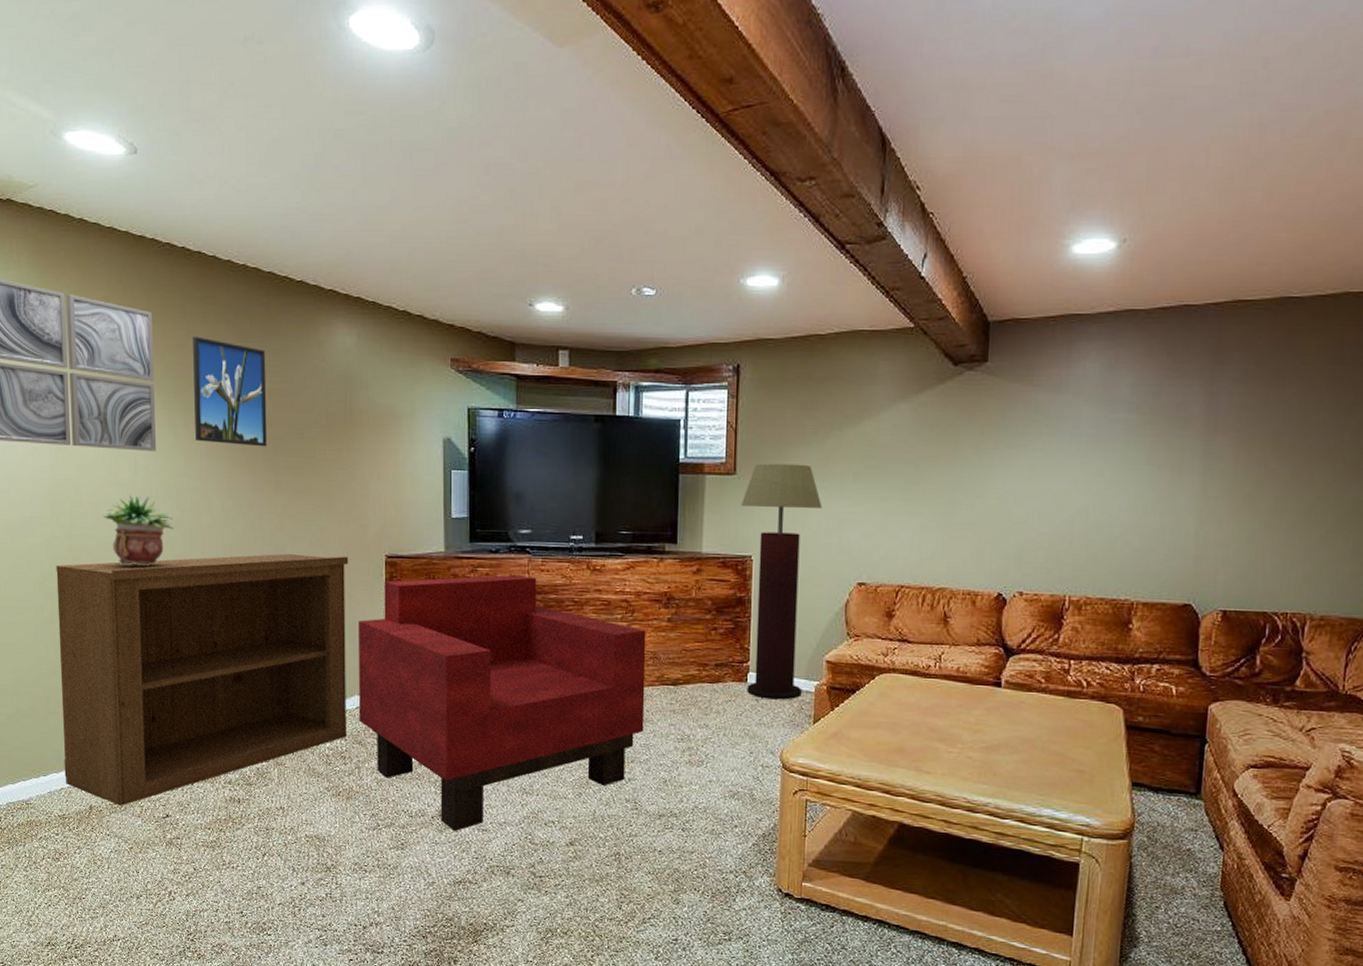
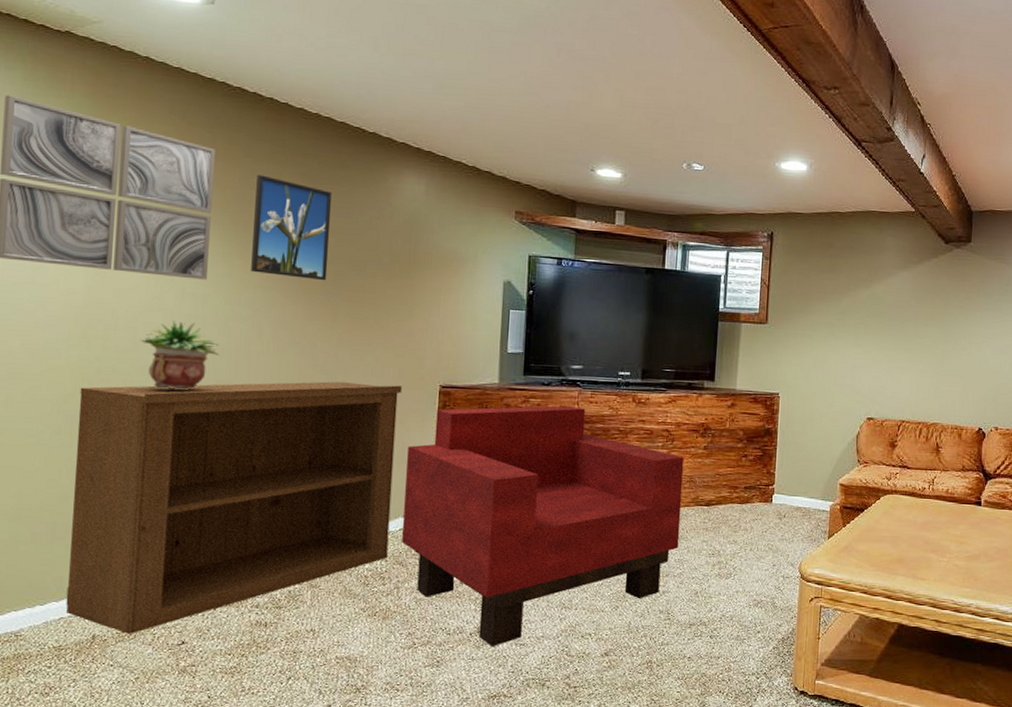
floor lamp: present [742,463,822,700] -> none [771,315,839,518]

